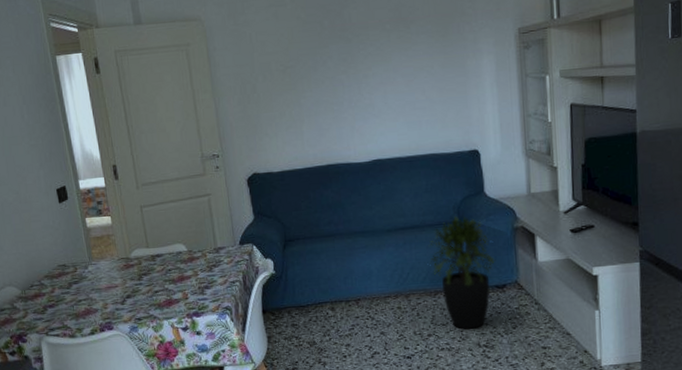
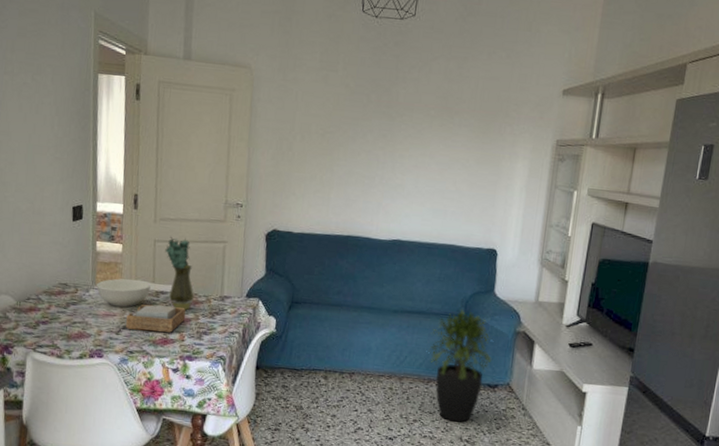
bowl: none [94,247,146,278] -> present [96,278,151,307]
napkin holder: none [128,267,184,297] -> present [126,304,186,333]
vase: none [152,198,190,269] -> present [165,236,194,310]

